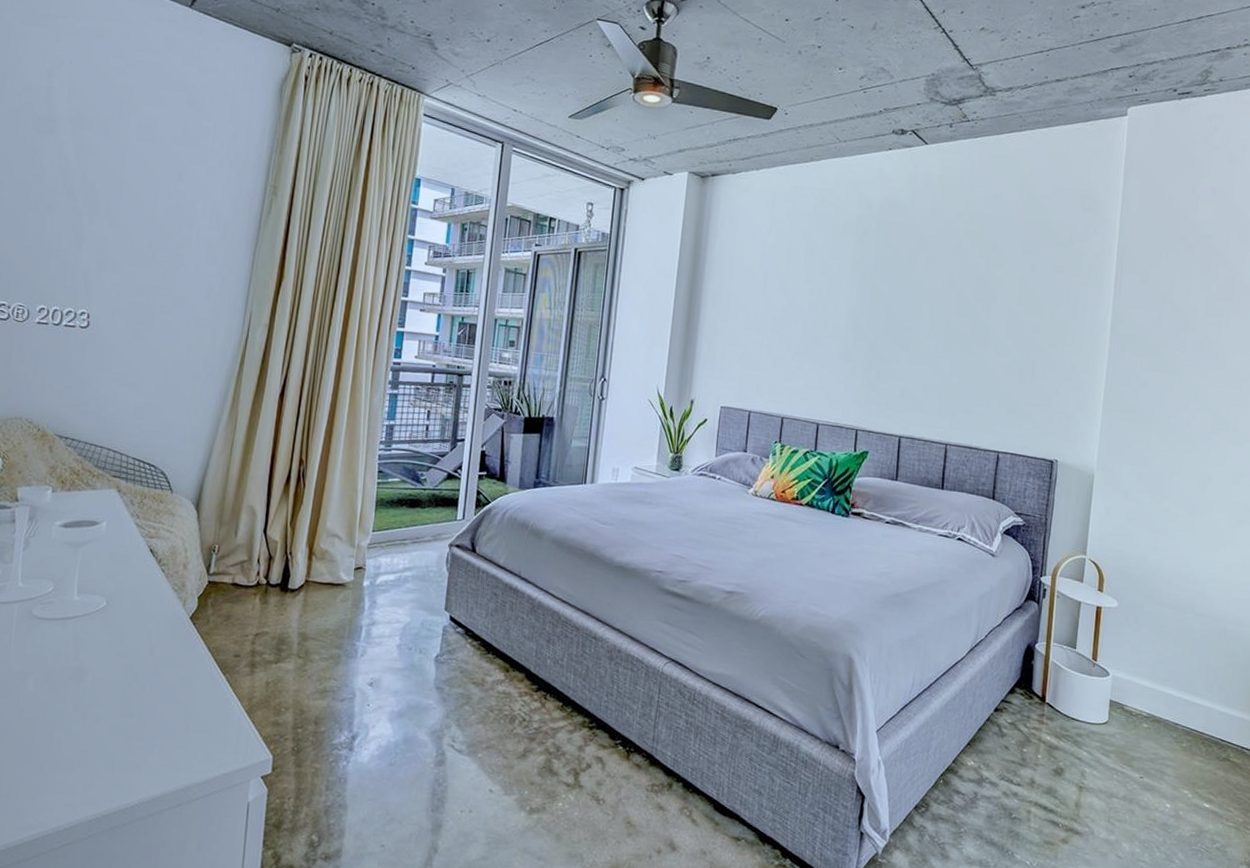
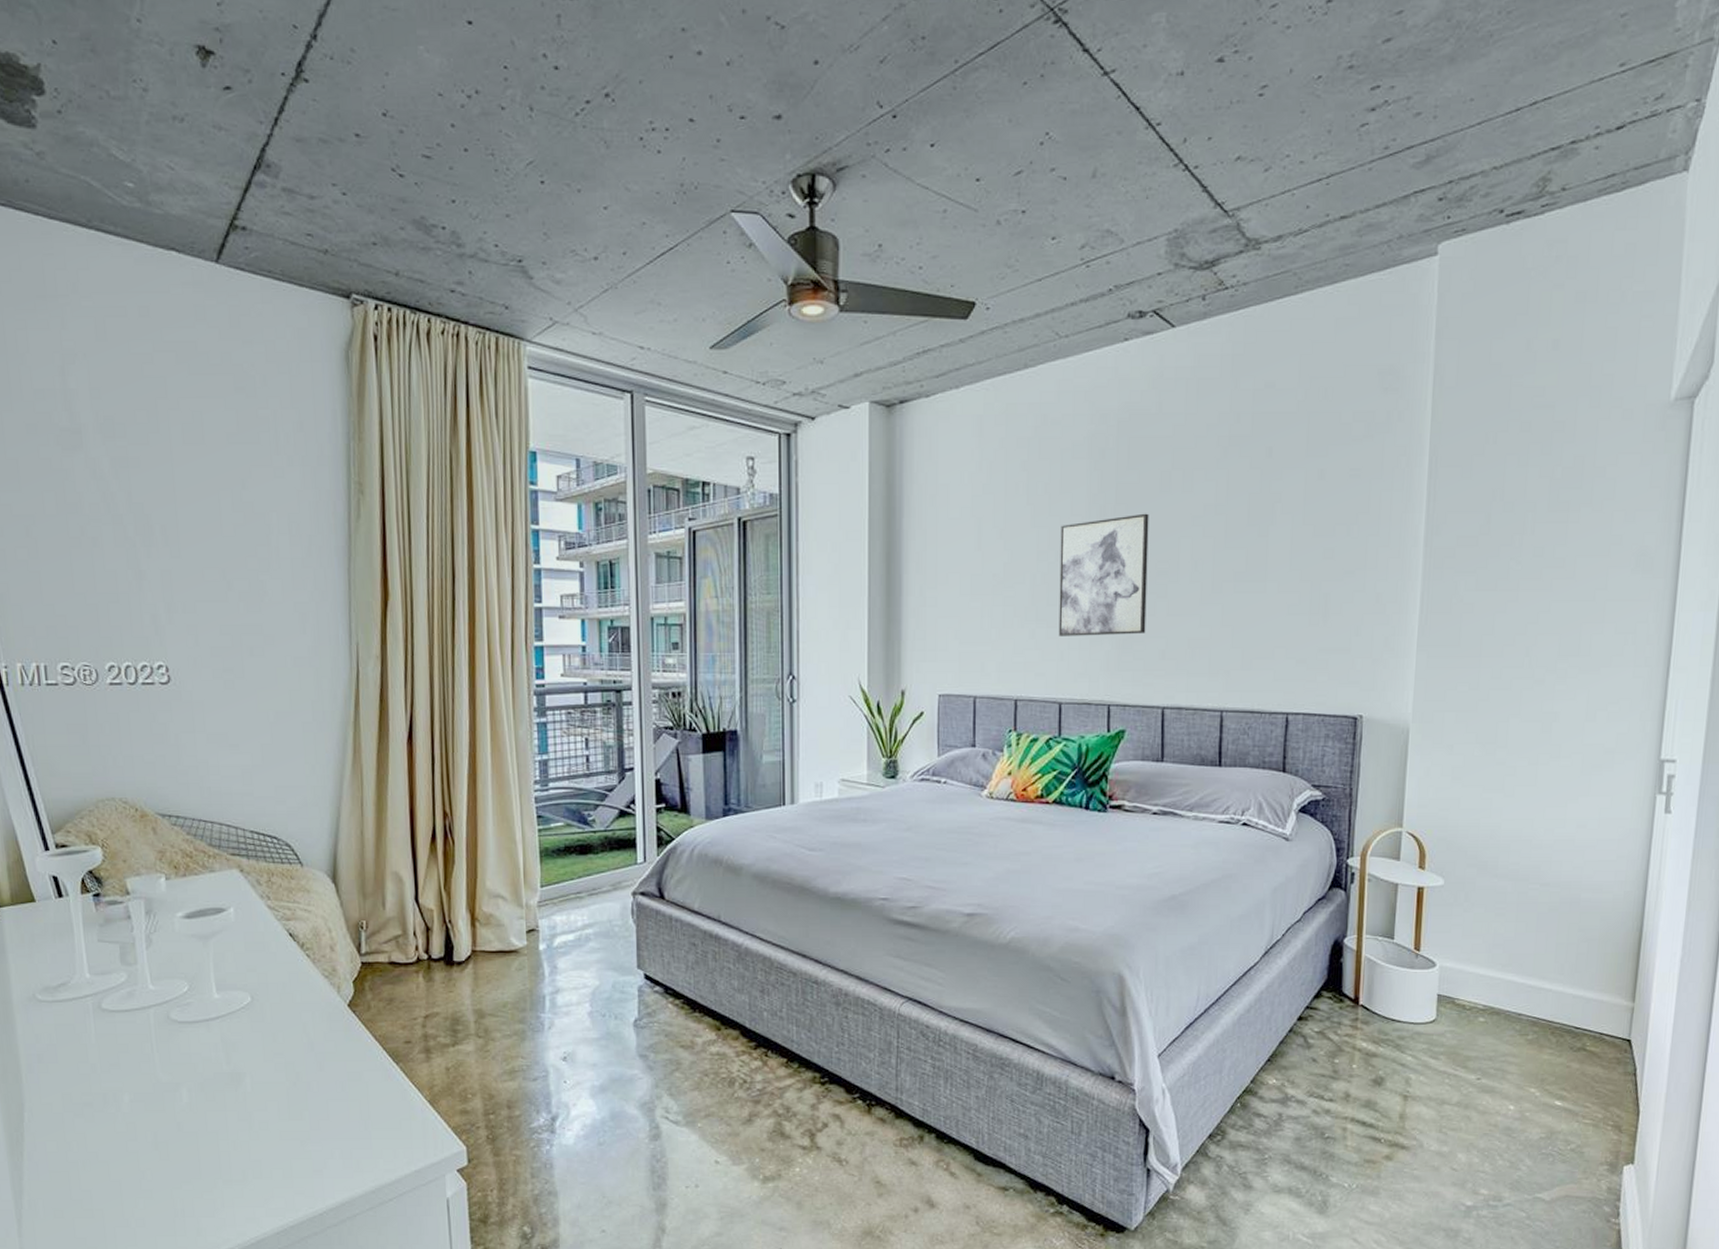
wall art: none [821,281,899,376] -> present [1058,513,1149,637]

